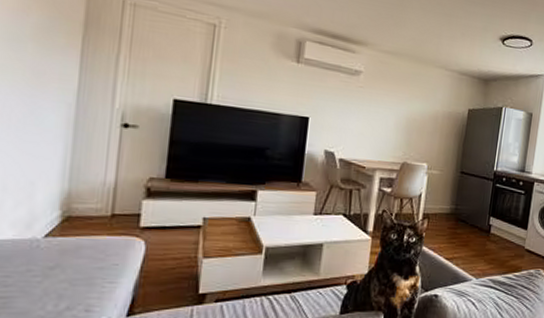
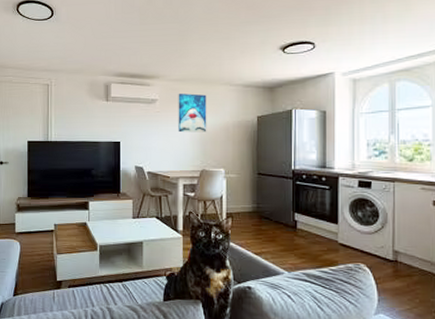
wall art: none [382,69,419,120] -> present [178,93,207,133]

